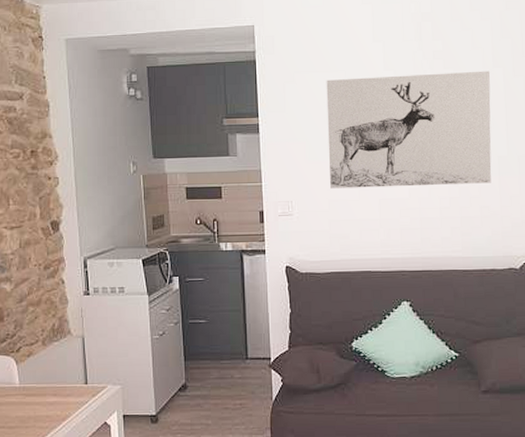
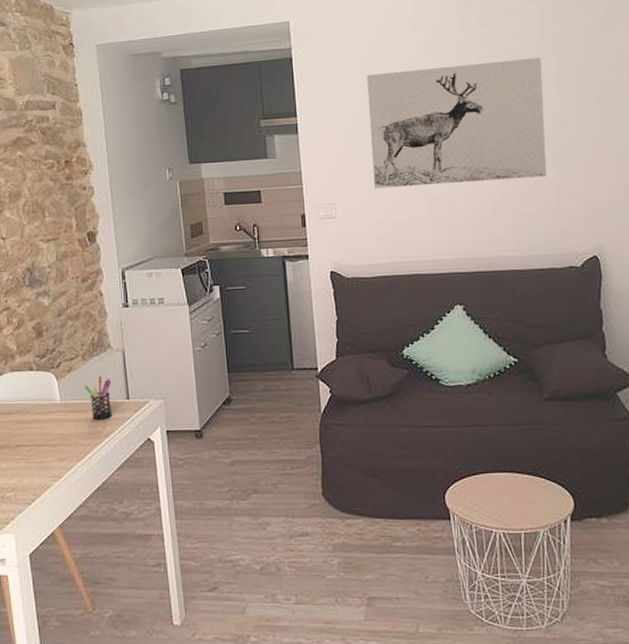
pen holder: none [44,360,71,404] -> present [85,375,113,420]

